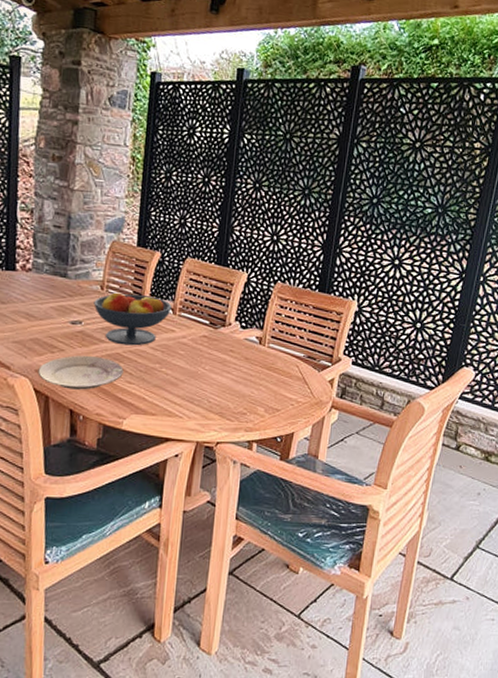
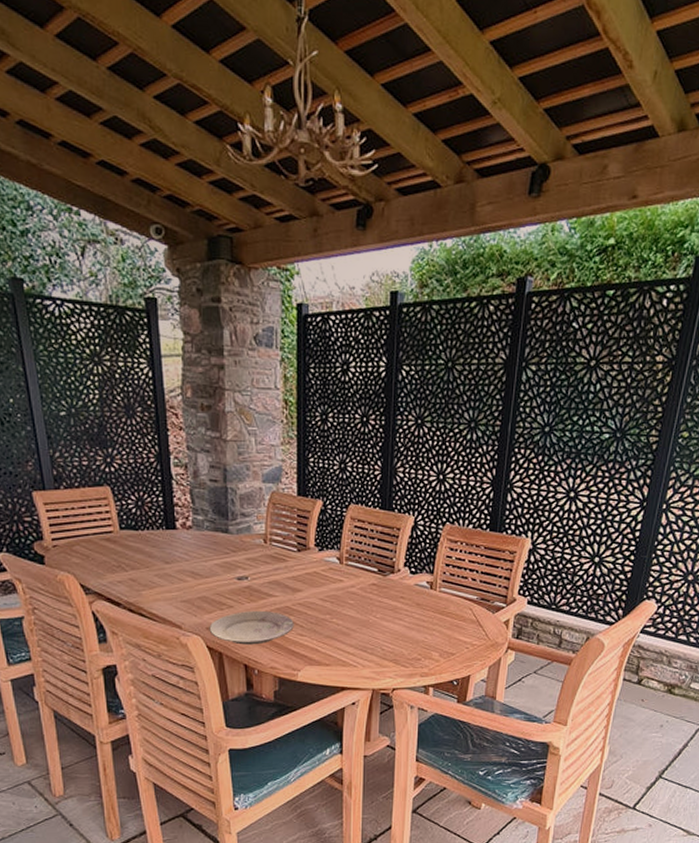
fruit bowl: present [93,292,172,346] -> none [258,545,338,598]

